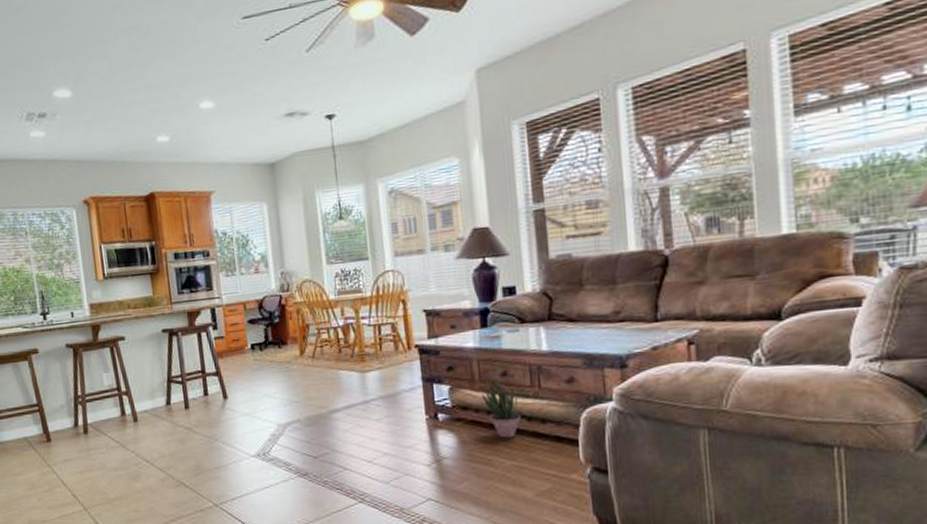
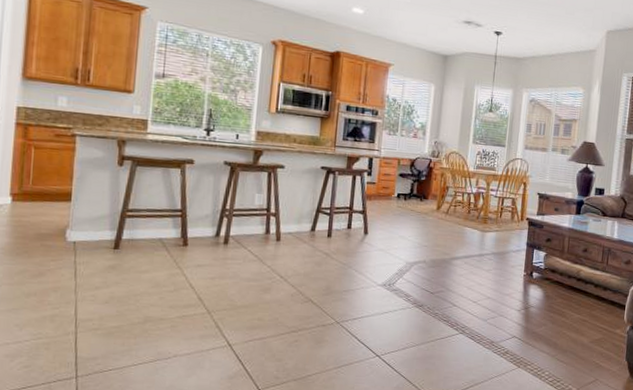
potted plant: present [481,378,522,439] -> none [566,252,591,298]

